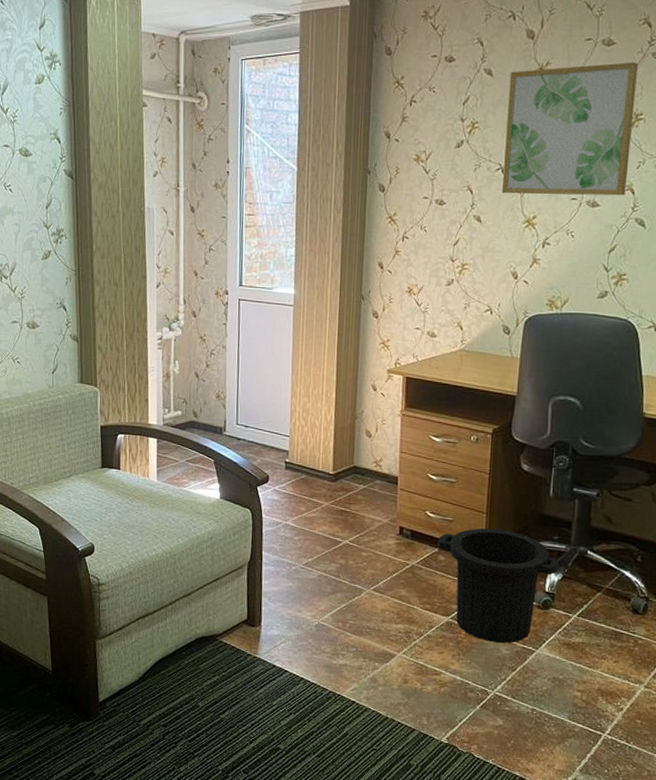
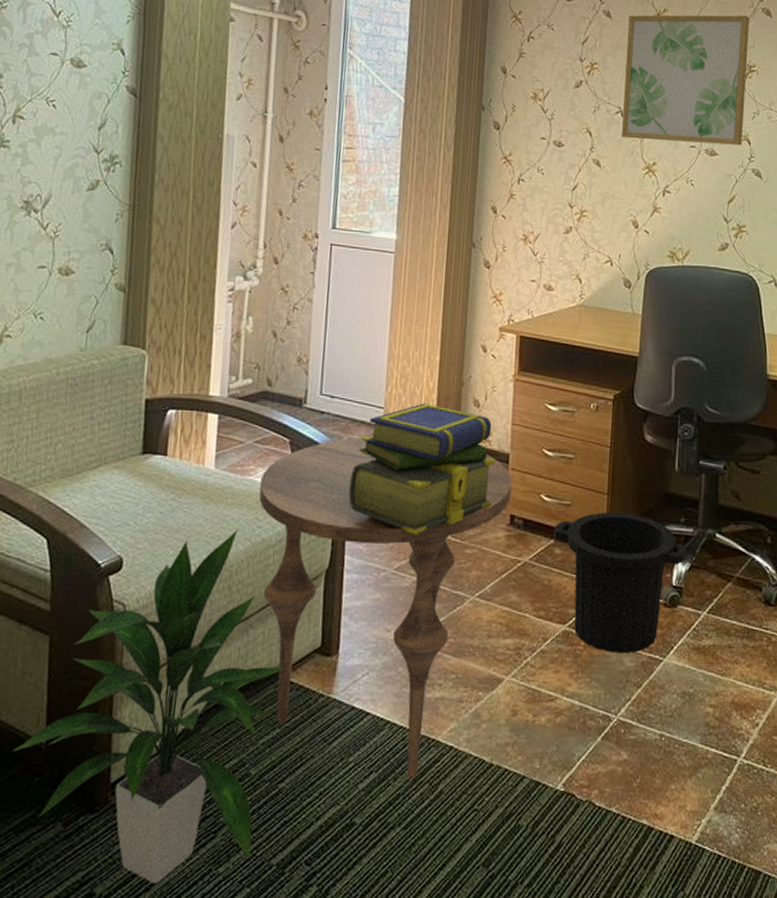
indoor plant: none [30,527,219,772] -> present [12,529,283,883]
side table: none [192,460,400,722] -> present [258,438,512,779]
stack of books: none [263,433,387,539] -> present [348,403,496,535]

